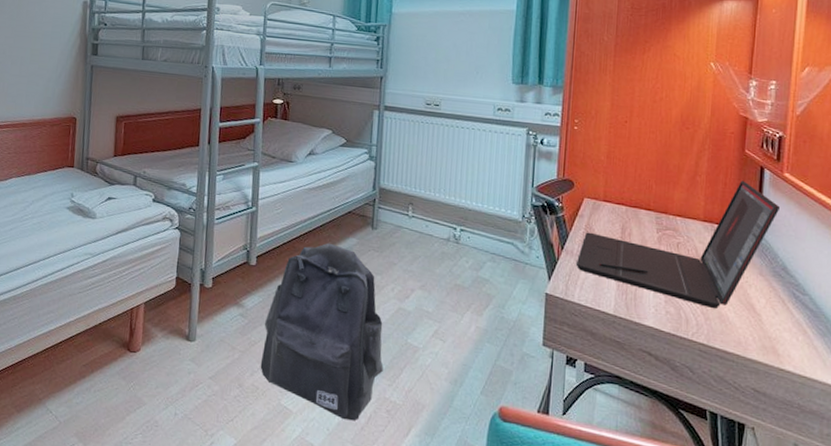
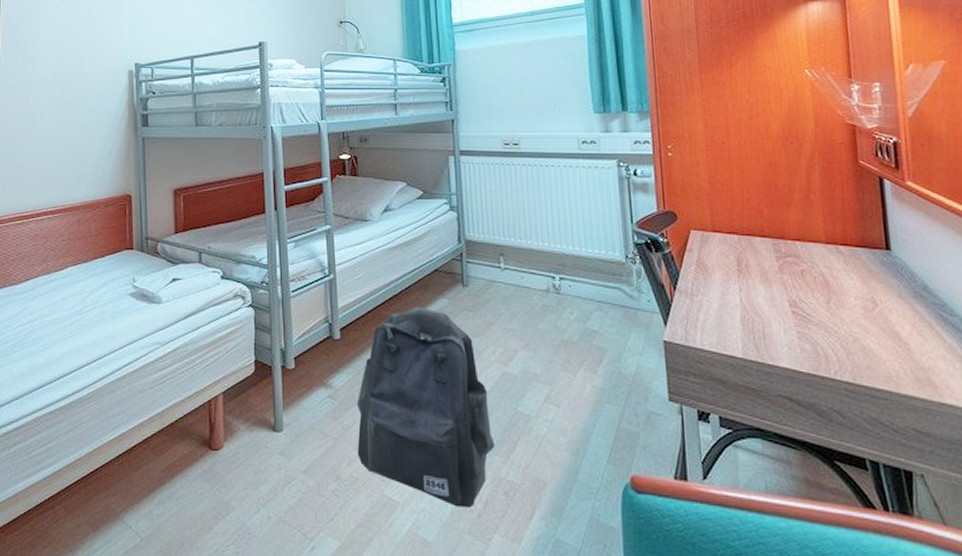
laptop: present [575,180,779,309] -> none [692,194,908,342]

